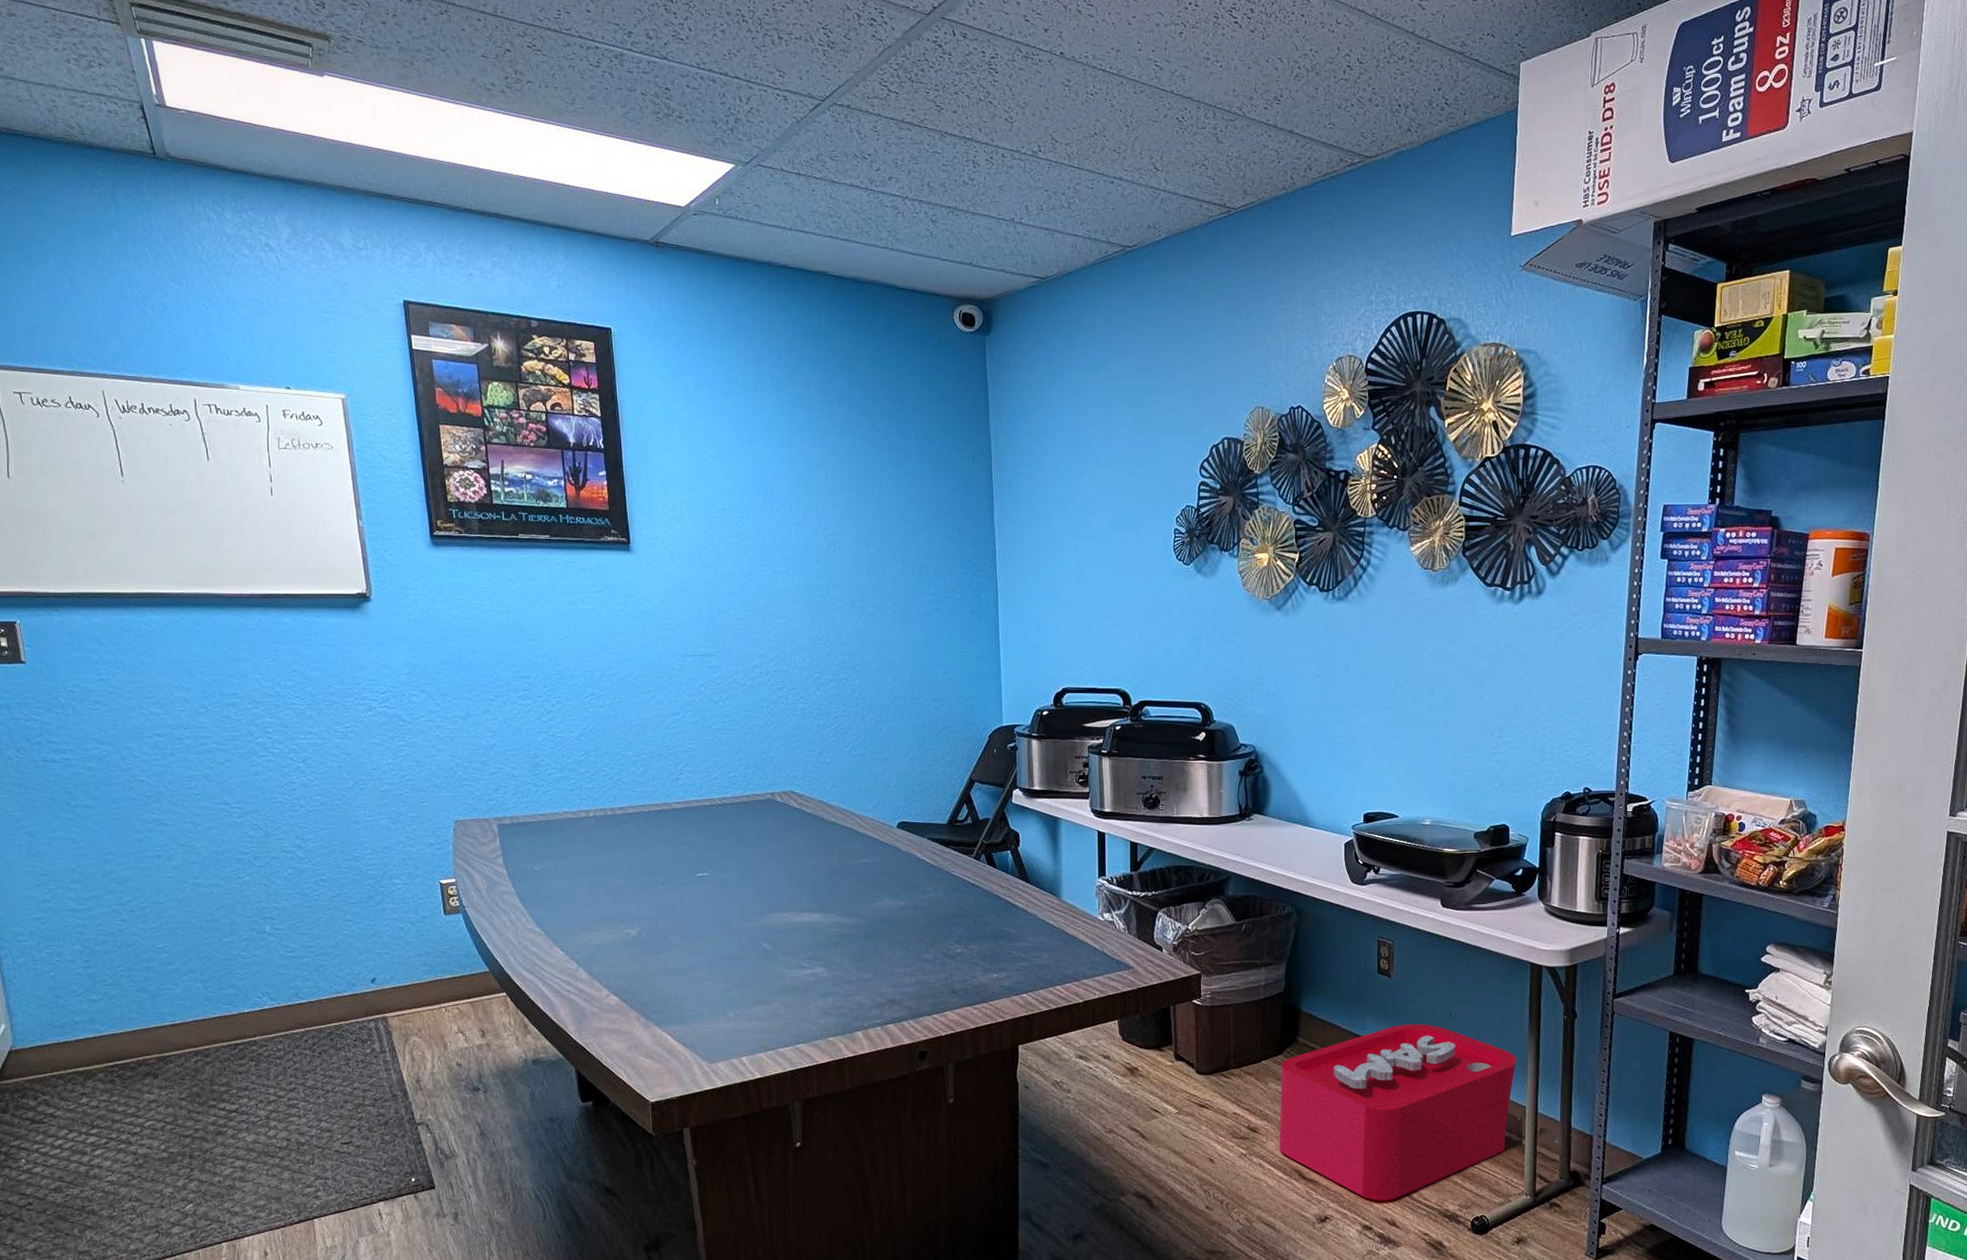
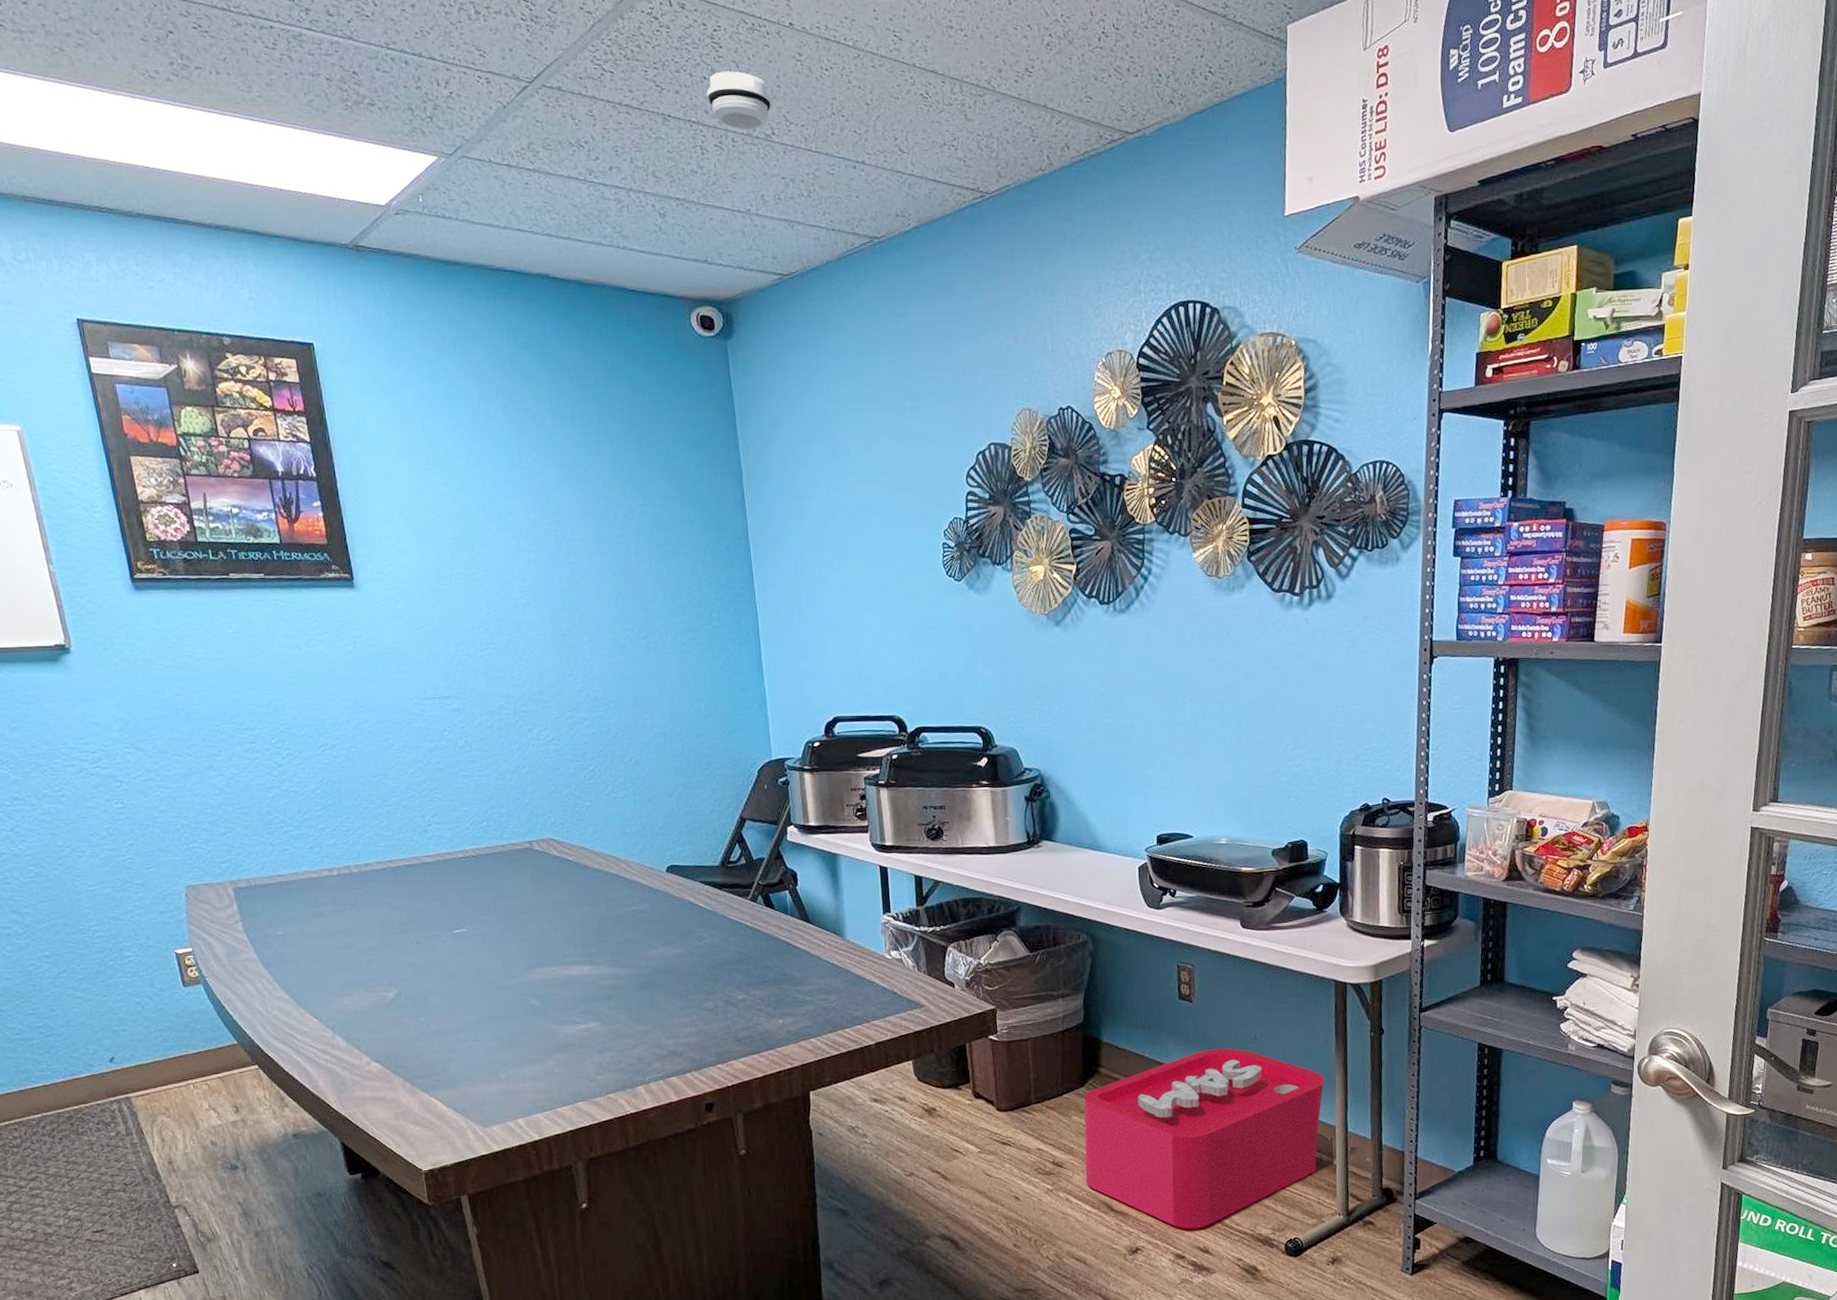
smoke detector: none [981,94,1040,147] -> present [706,71,772,130]

